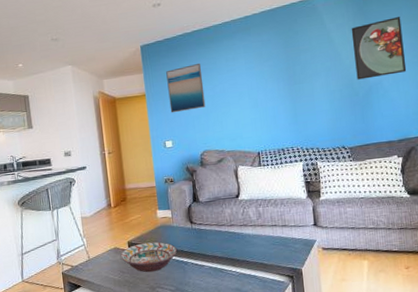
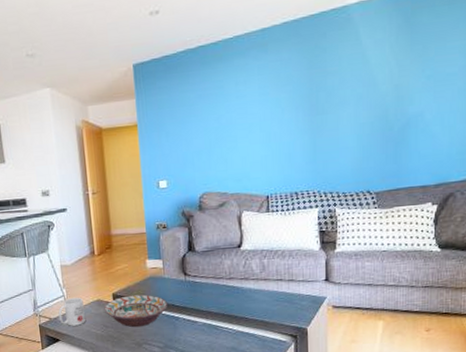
mug: none [79,245,104,273] -> present [58,297,85,326]
wall art: present [166,64,206,113] -> none [163,88,208,148]
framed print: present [351,17,407,80] -> none [392,31,456,111]

